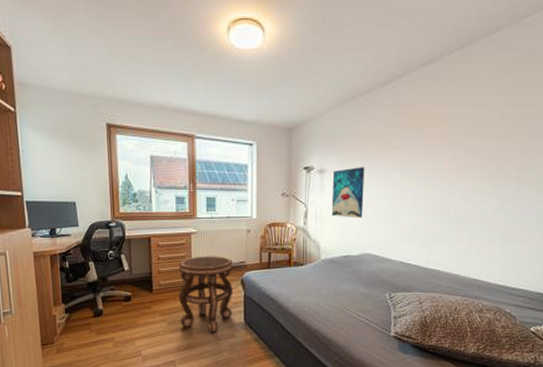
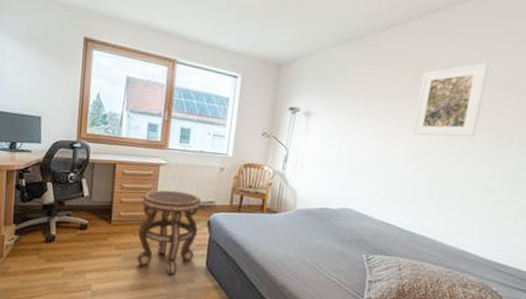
wall art: present [331,167,365,218] -> none [313,113,355,170]
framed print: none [419,105,482,180] -> present [412,62,489,138]

